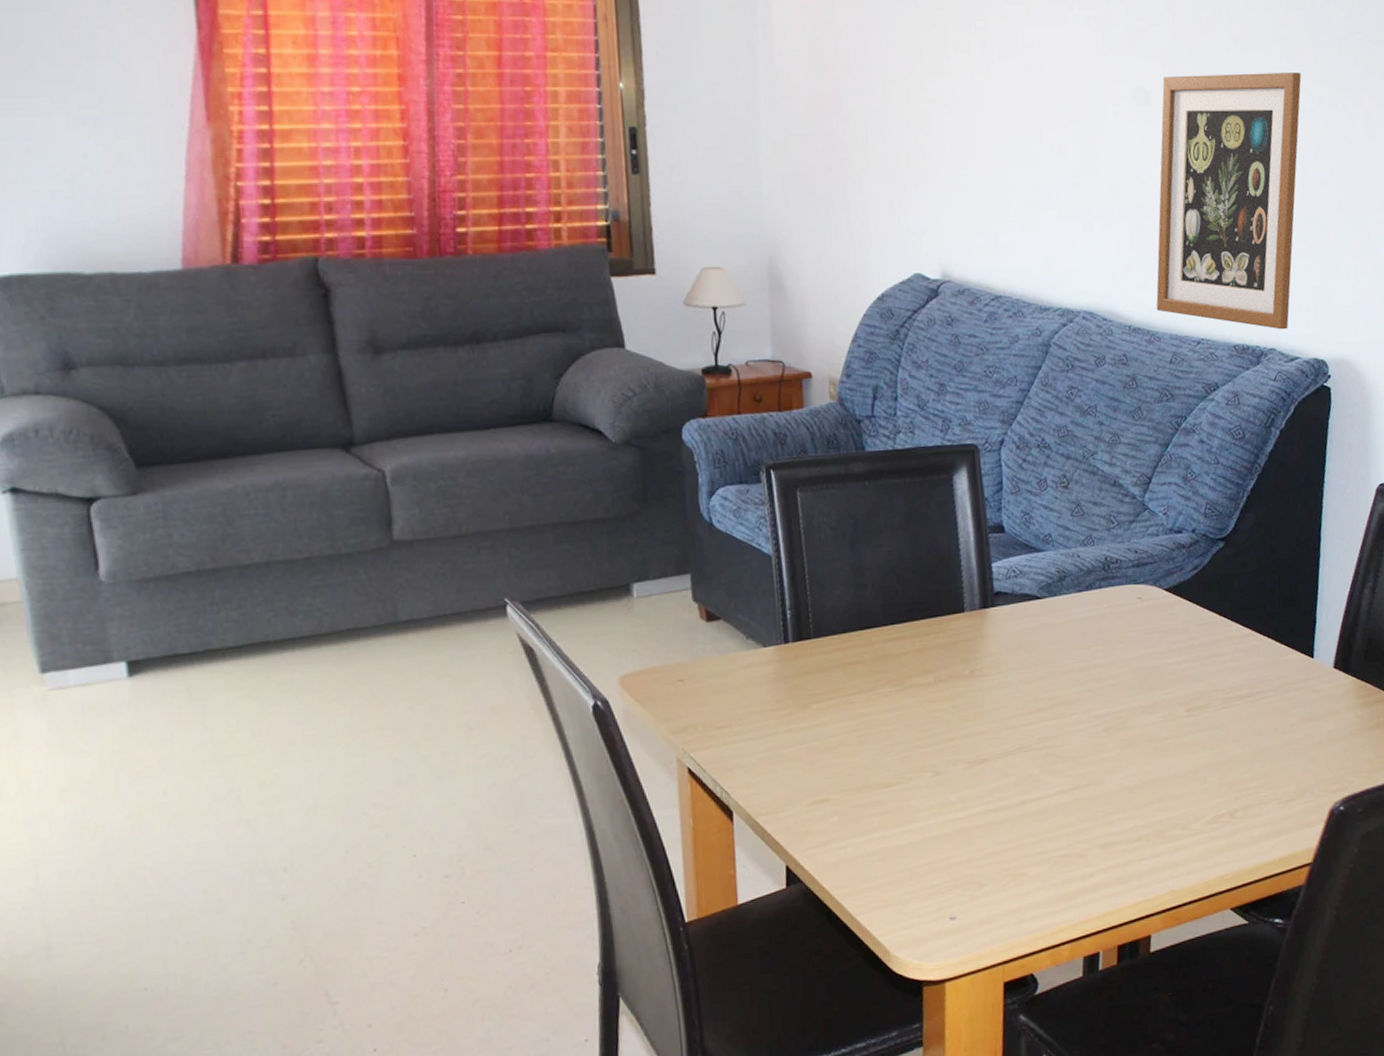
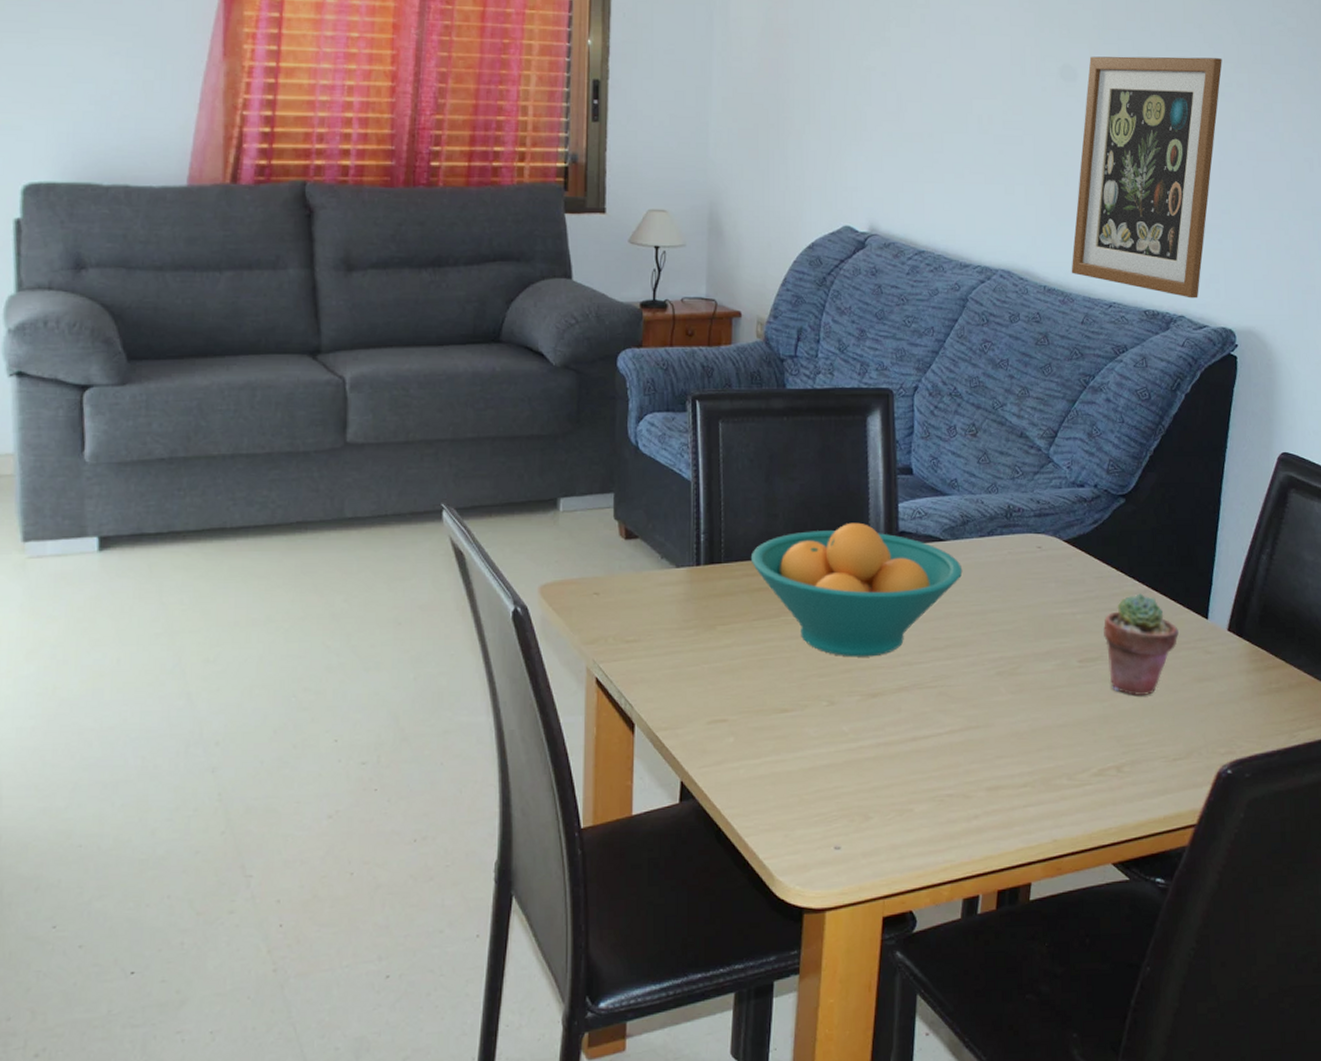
fruit bowl: none [841,586,1063,725] -> present [750,522,963,657]
potted succulent: none [1209,637,1285,741] -> present [1104,593,1179,695]

